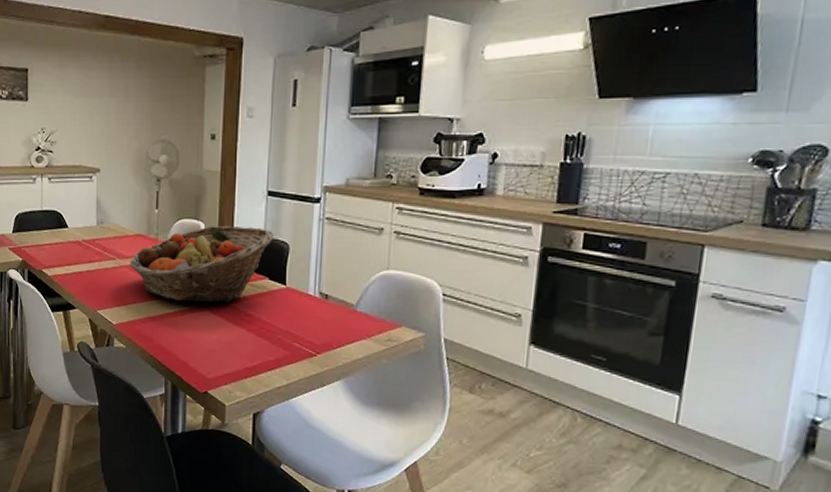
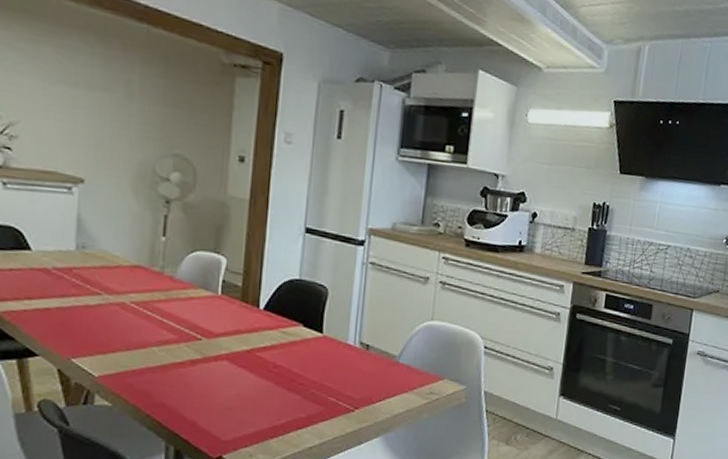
fruit basket: present [130,226,274,303] -> none [122,262,311,351]

